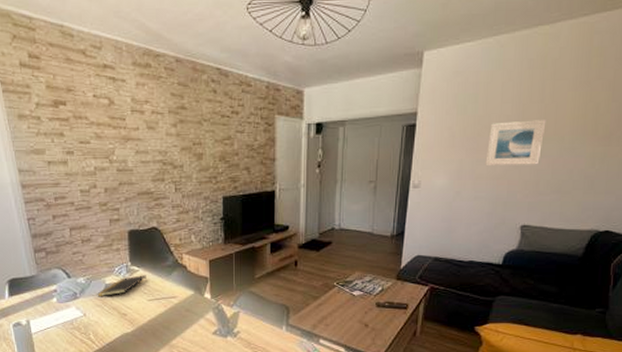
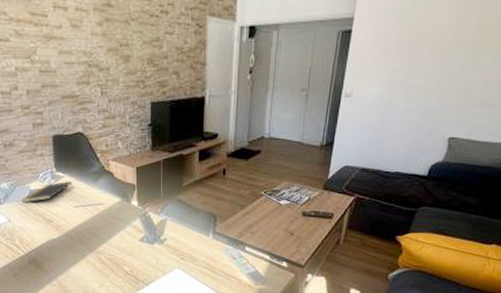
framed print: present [485,120,546,165] -> none [419,29,483,76]

